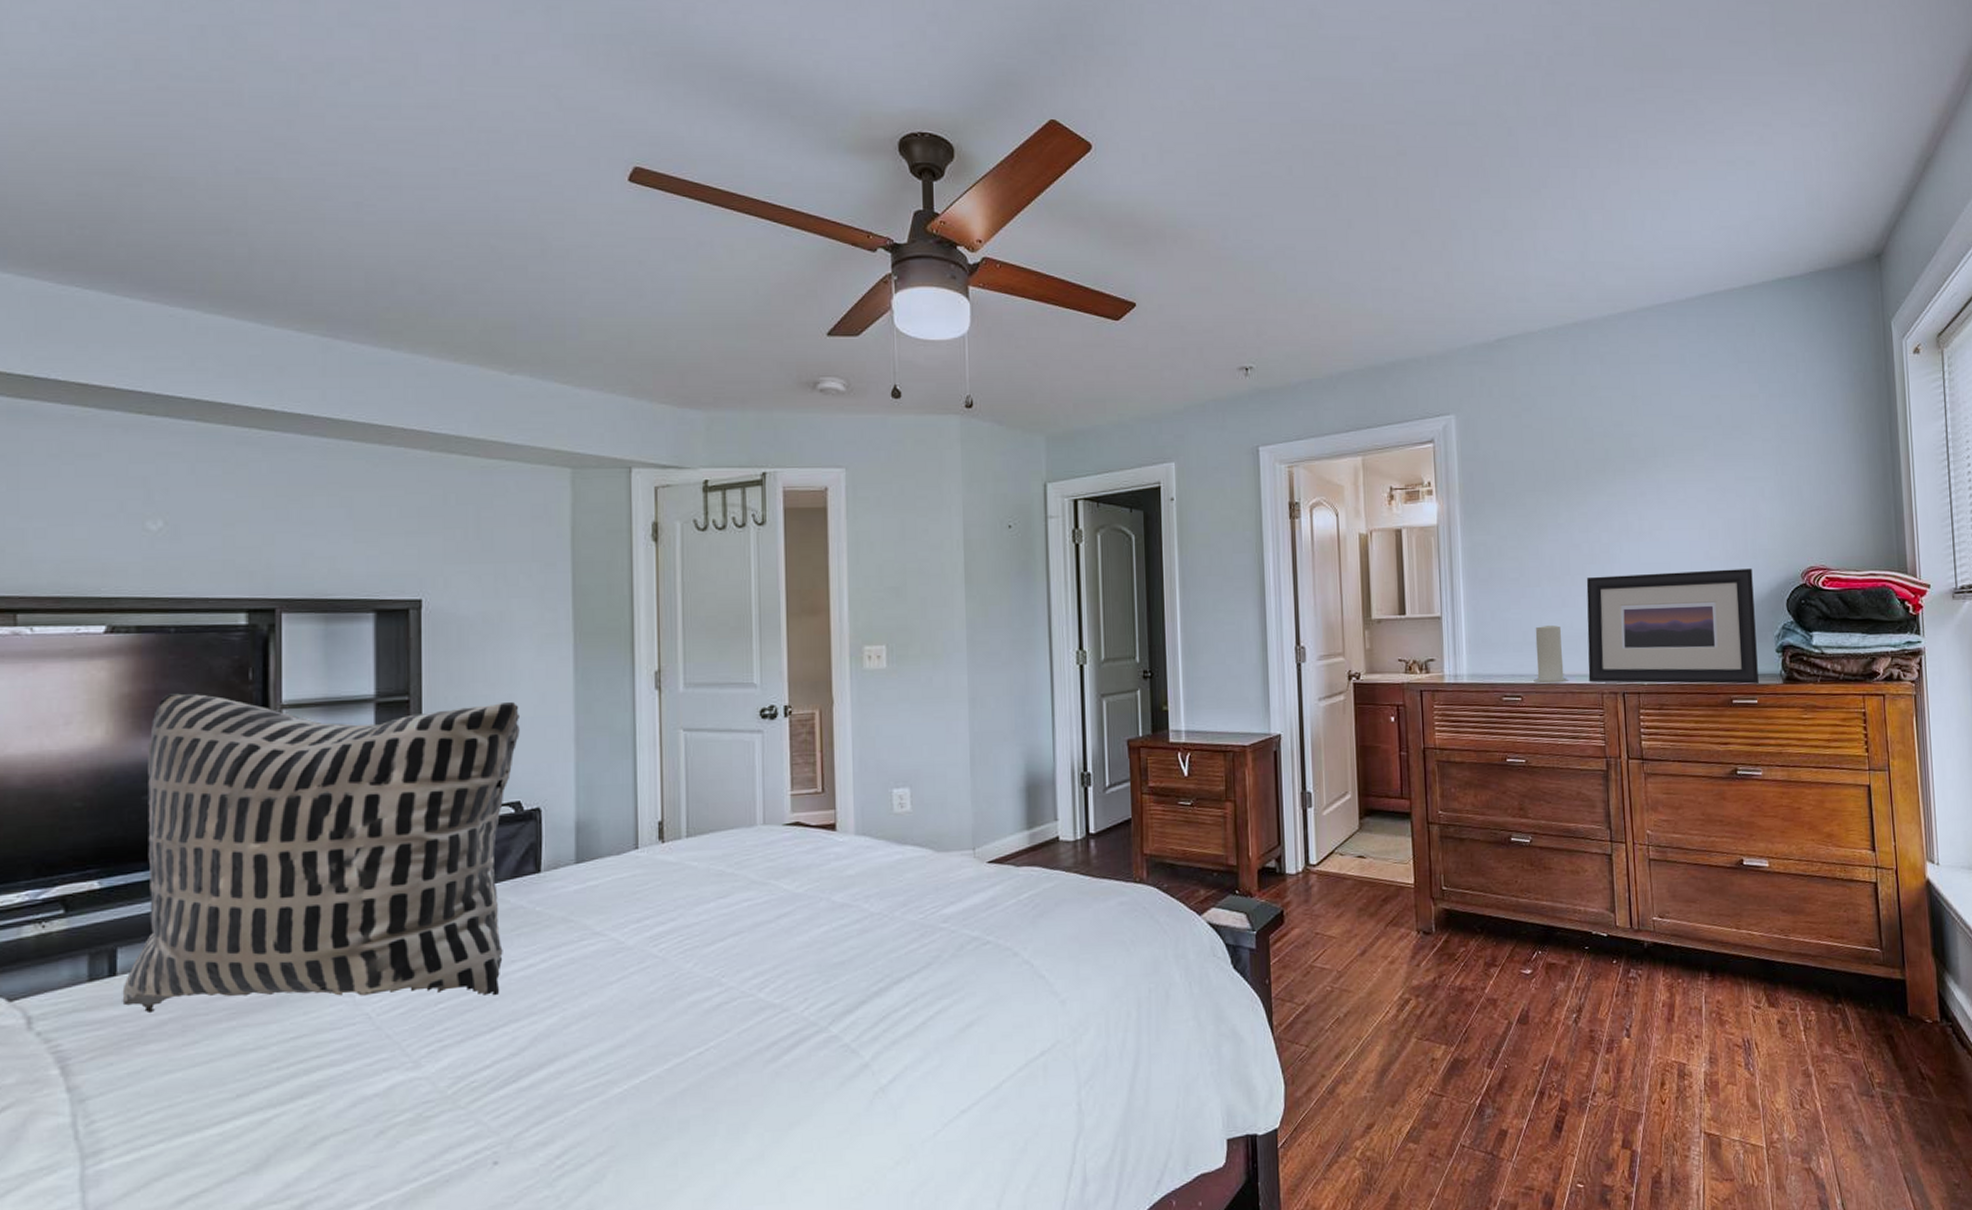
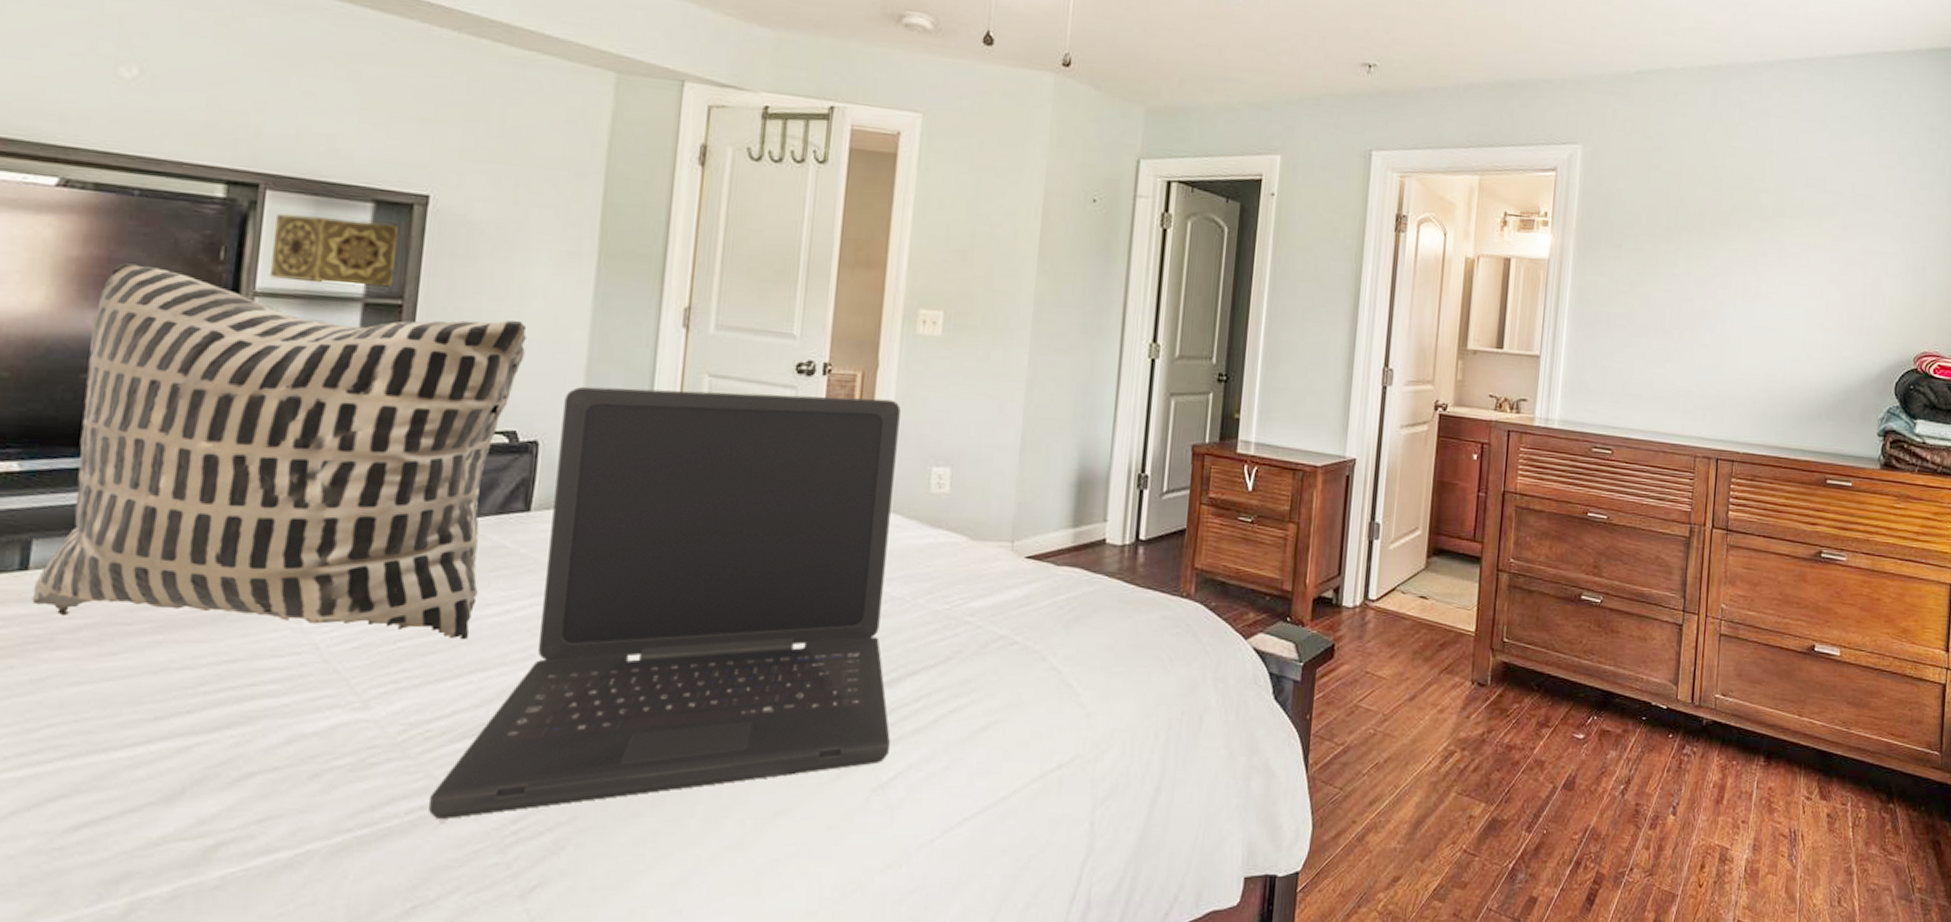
decorative box: none [293,630,398,690] -> present [270,213,398,287]
laptop: none [483,732,885,1161] -> present [429,386,901,819]
candle: present [1534,625,1568,684] -> none [1626,378,1662,441]
picture frame: present [1586,568,1759,684] -> none [1683,334,1865,466]

